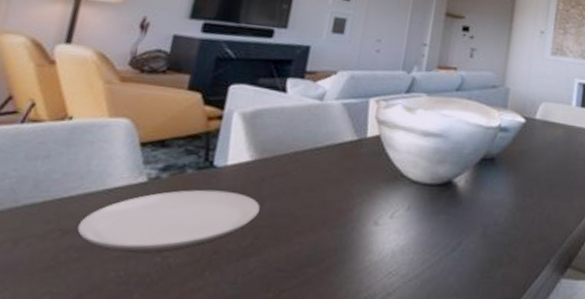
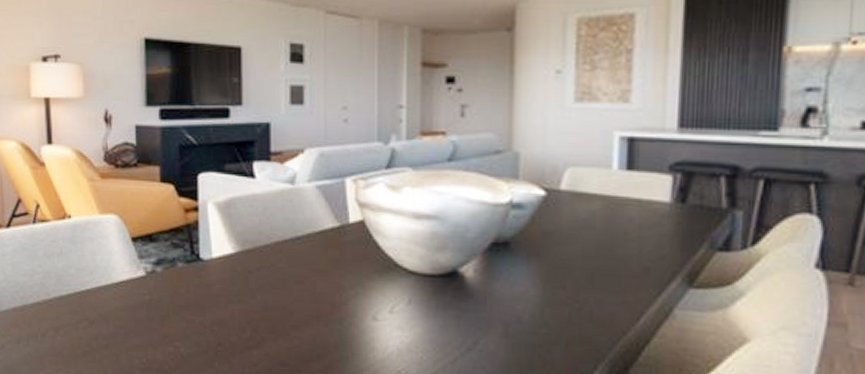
plate: present [77,189,260,253] -> none [99,282,252,342]

